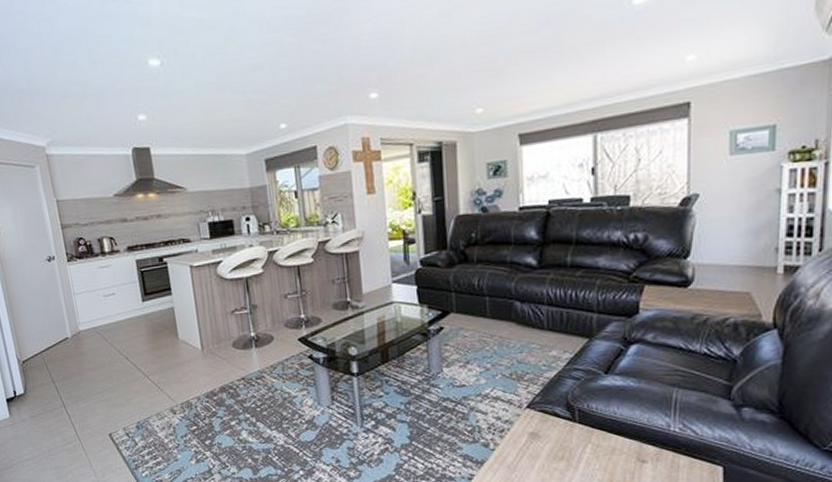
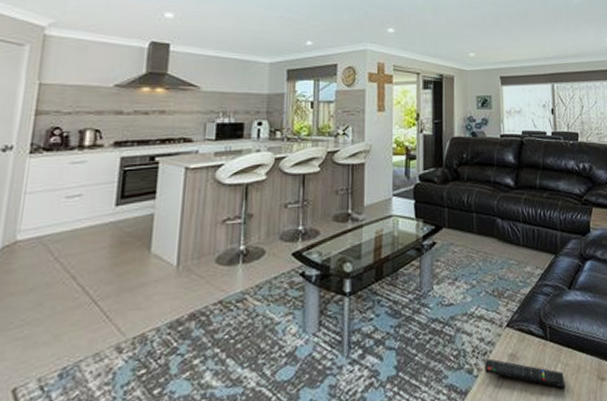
remote control: none [501,435,596,466] -> present [484,358,566,389]

